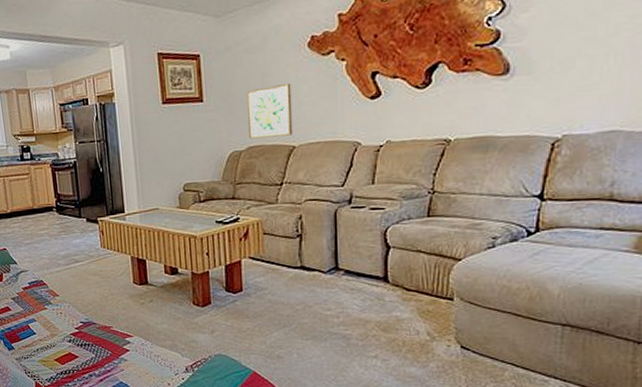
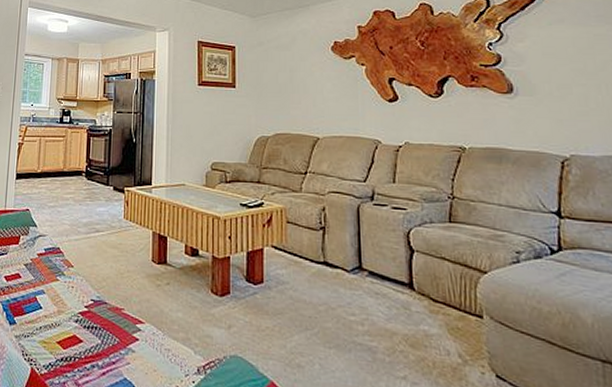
wall art: present [247,82,293,139] -> none [275,79,318,127]

